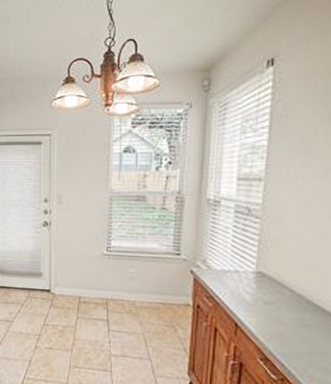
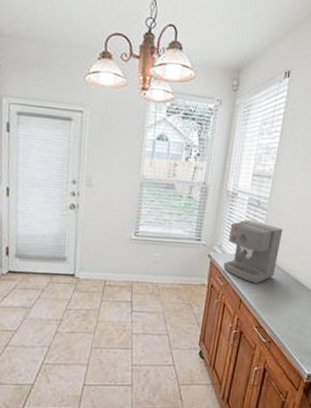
coffee maker: none [210,229,286,306] -> present [223,219,283,284]

